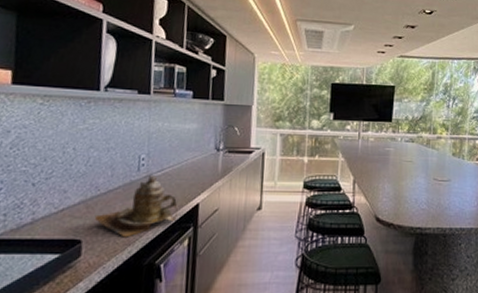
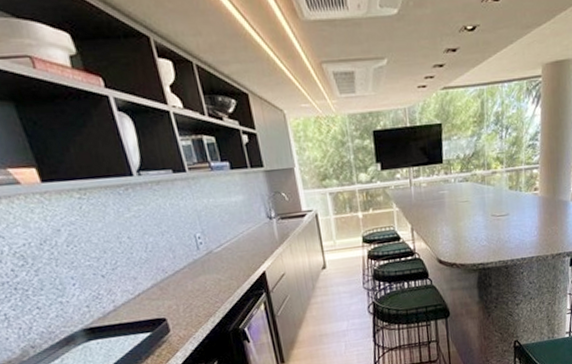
teapot: present [94,175,179,238] -> none [170,251,249,311]

